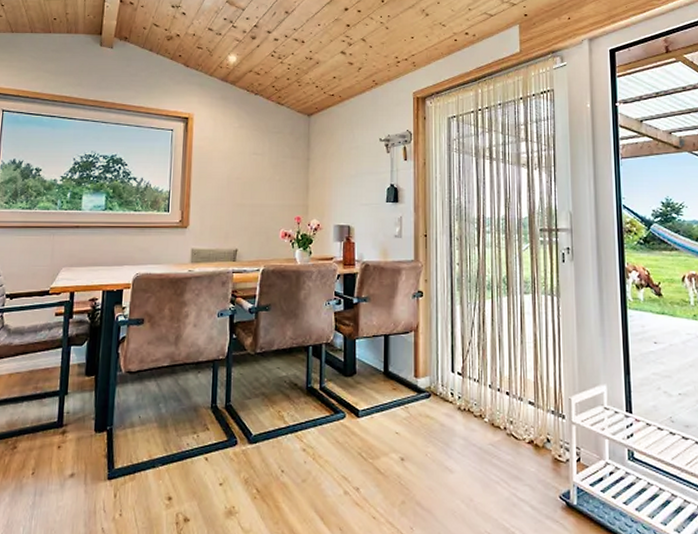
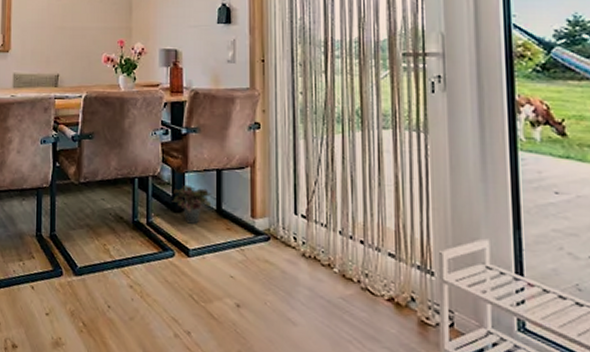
potted plant: none [343,350,380,386] -> present [172,184,212,224]

